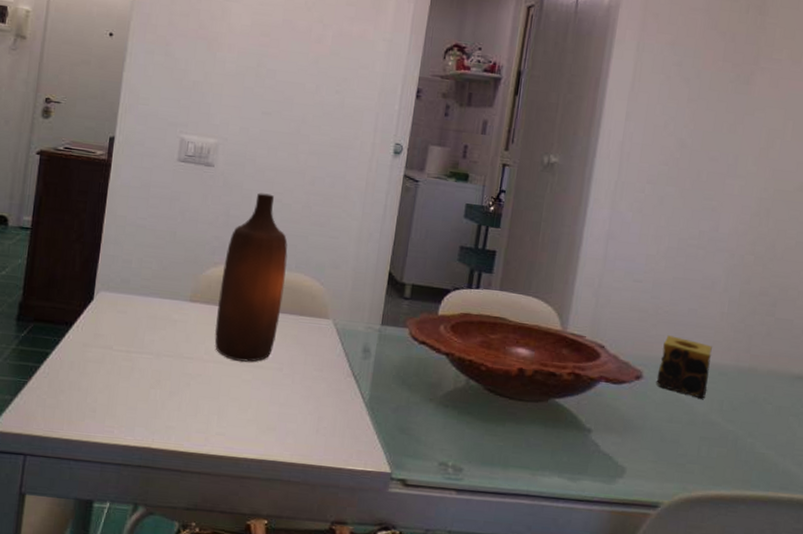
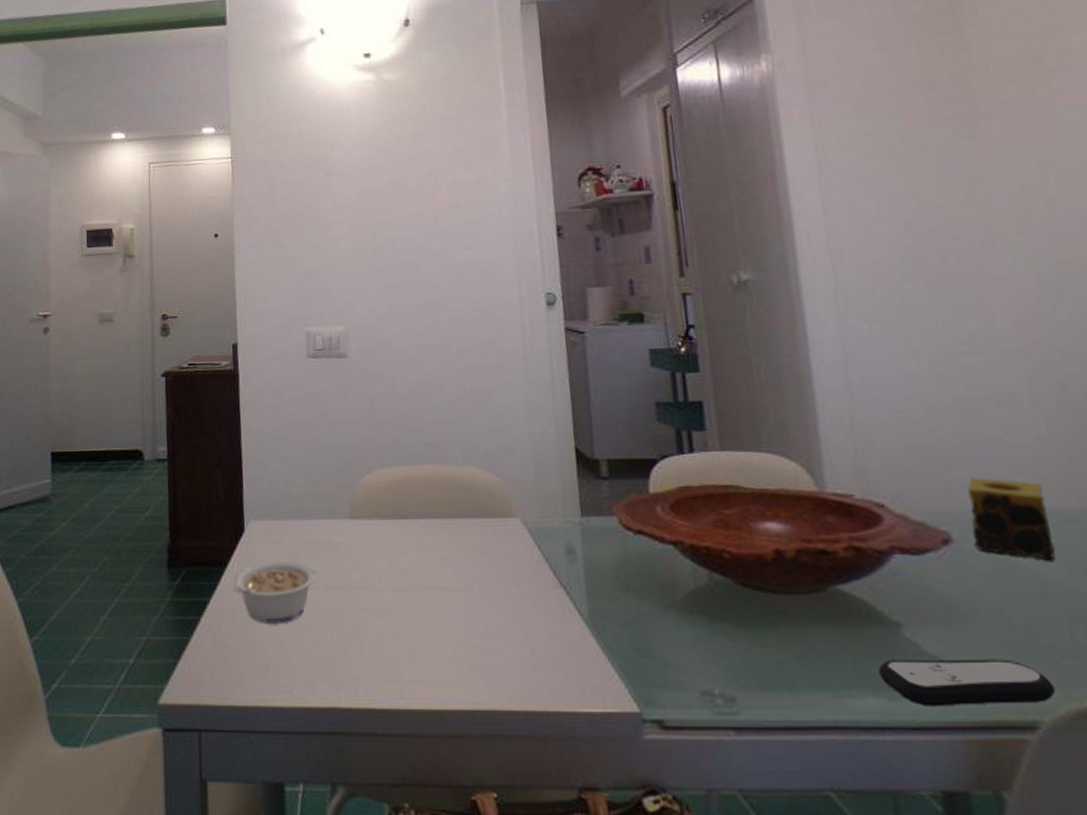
legume: none [75,326,152,378] -> present [233,560,317,625]
bottle: present [214,193,288,362] -> none [380,377,458,585]
remote control: none [566,453,678,491] -> present [877,659,1056,707]

